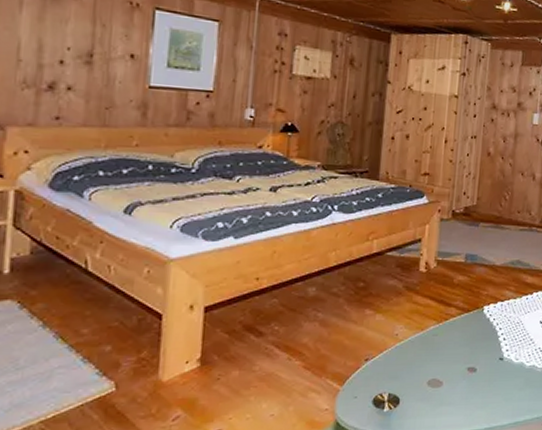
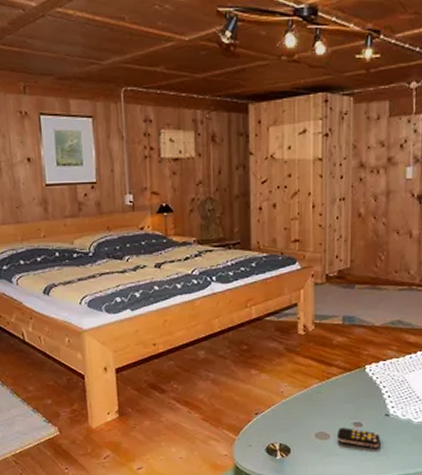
remote control: none [450,373,493,395] -> present [337,428,381,448]

